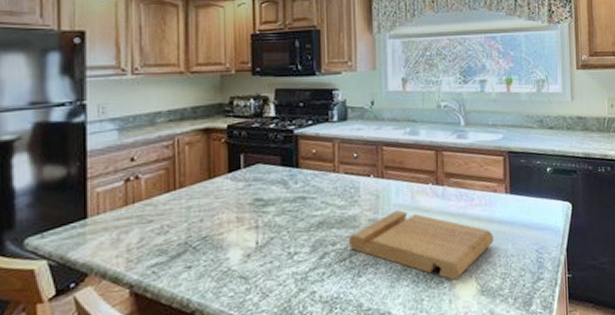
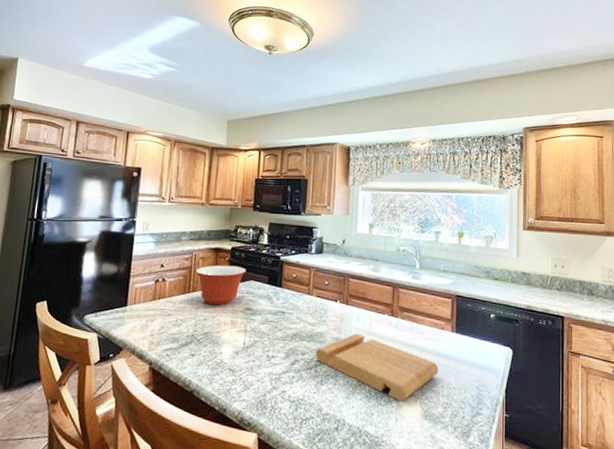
mixing bowl: none [181,148,251,202] -> present [195,265,246,306]

